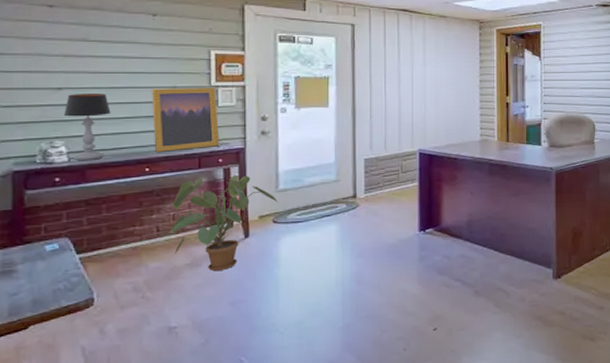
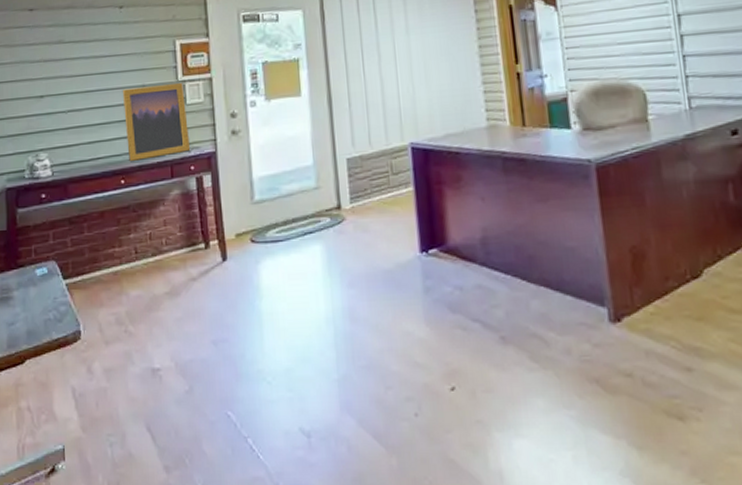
table lamp: present [64,94,111,161] -> none [47,99,87,175]
house plant: present [169,174,279,272] -> none [147,184,255,303]

